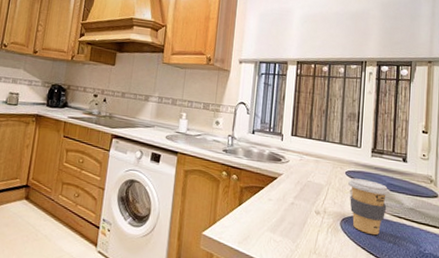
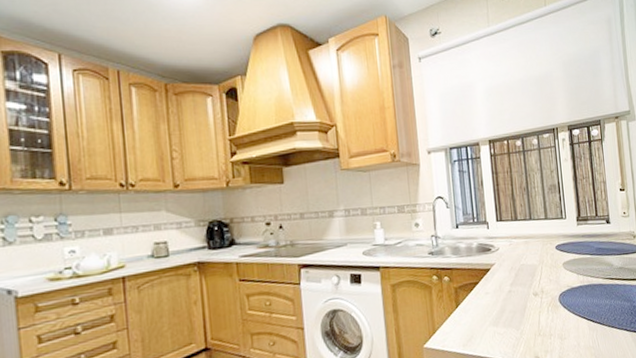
coffee cup: present [347,178,390,235] -> none [559,249,600,303]

